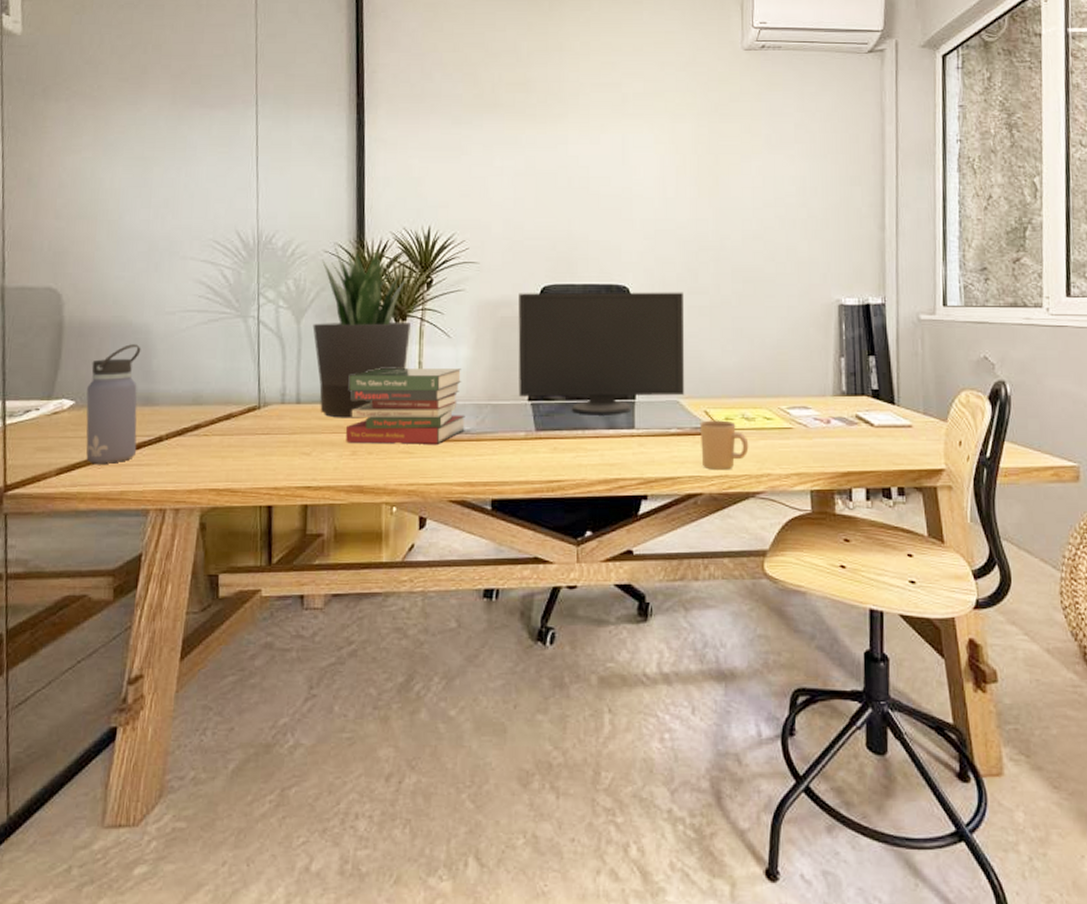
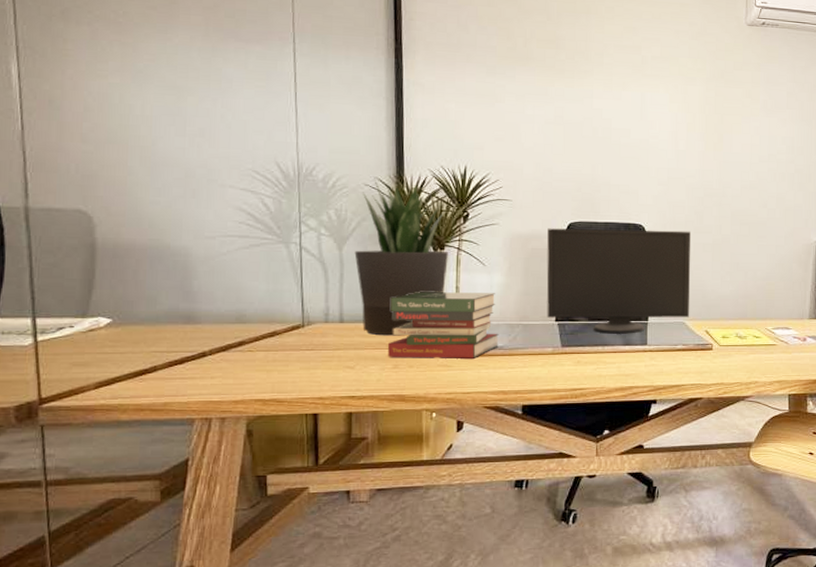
water bottle: present [86,344,141,464] -> none [124,266,181,377]
mug: present [699,420,749,470] -> none [701,338,741,379]

